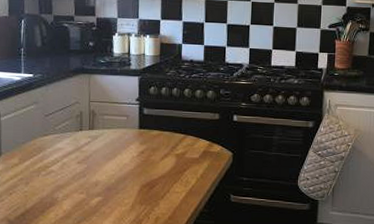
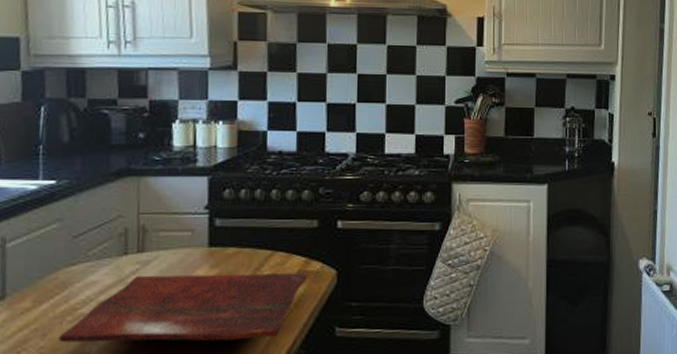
cutting board: none [36,146,210,198] -> present [58,273,307,343]

